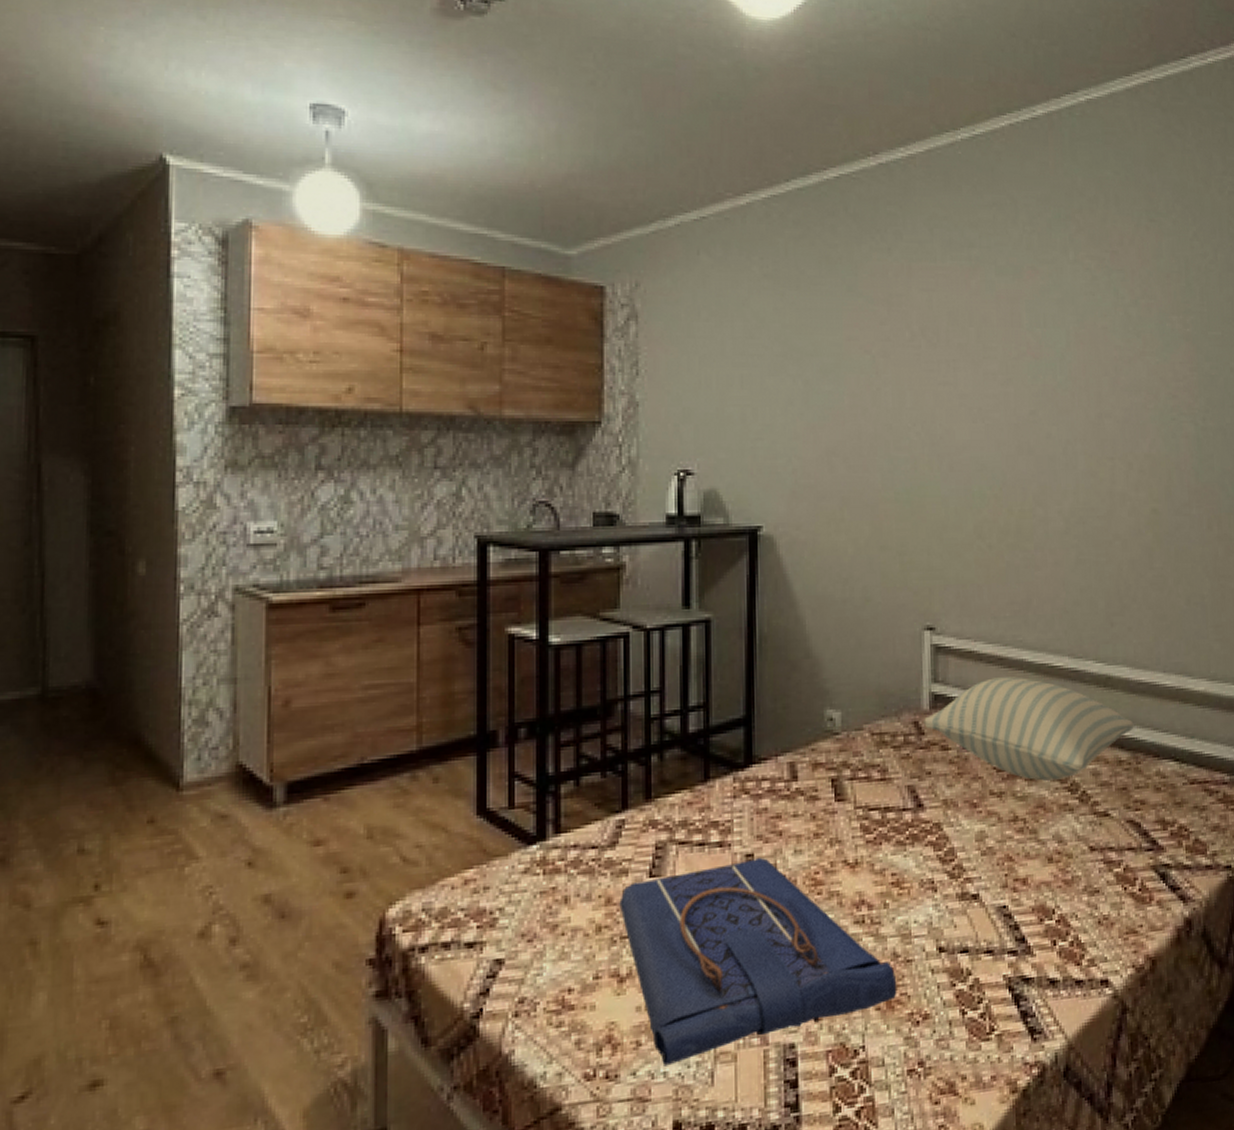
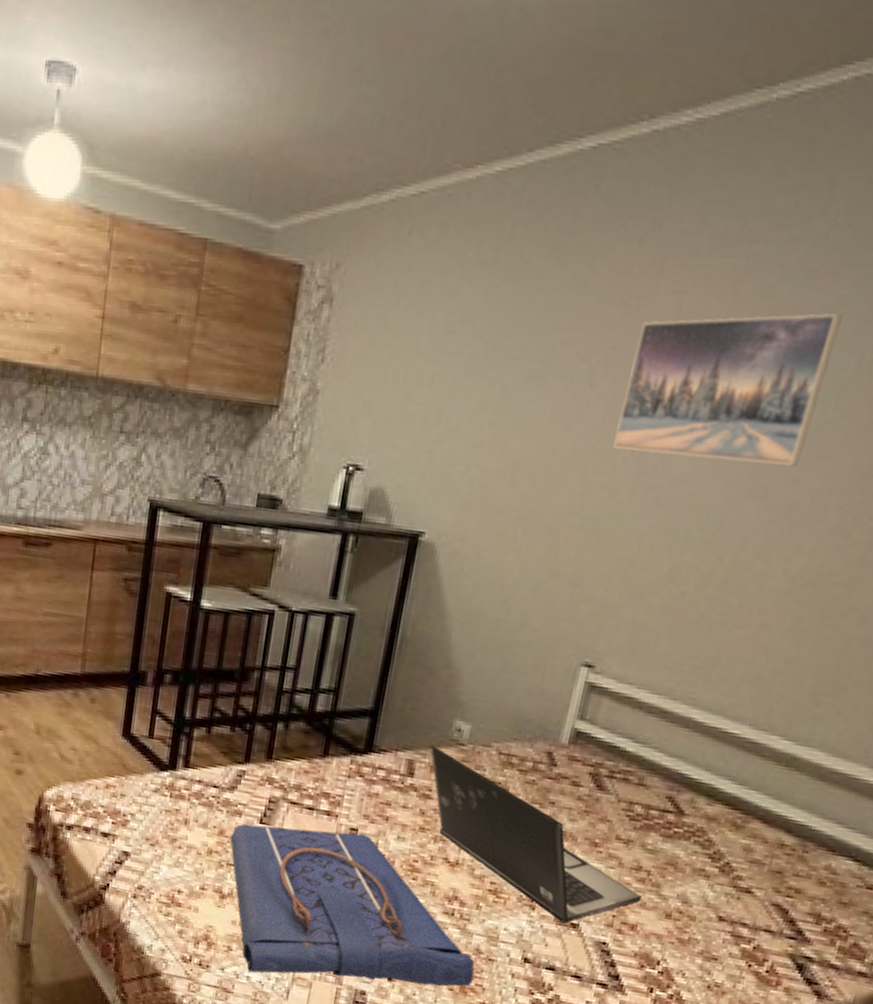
laptop: none [807,742,1024,898] -> present [429,746,642,924]
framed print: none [905,298,1048,427] -> present [613,313,842,466]
pillow: present [924,676,1134,781] -> none [558,729,813,846]

